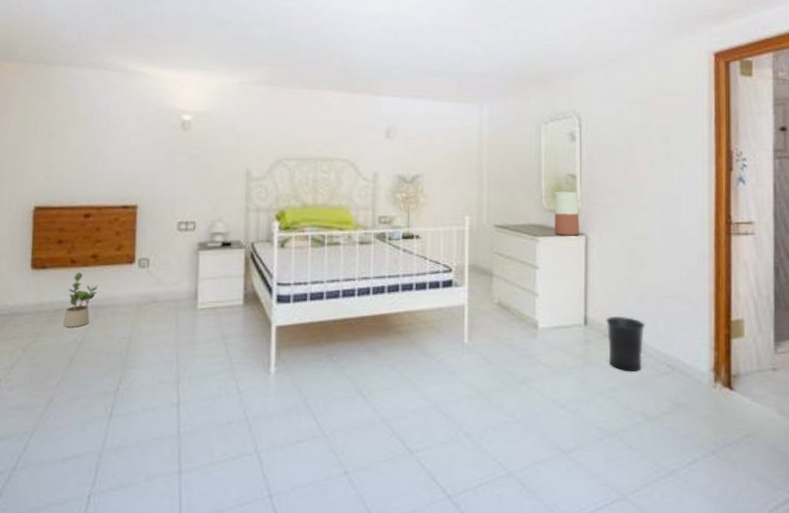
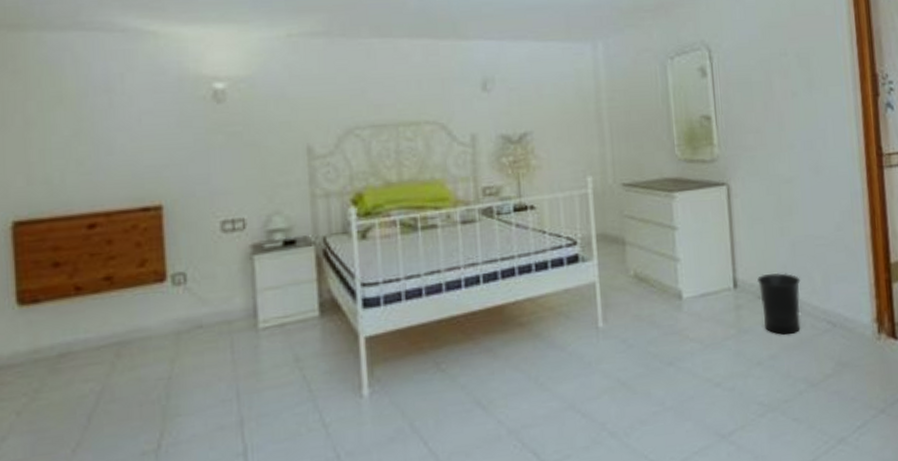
potted plant: present [62,272,99,327] -> none [71,301,119,376]
vase: present [555,191,580,236] -> none [689,135,720,189]

